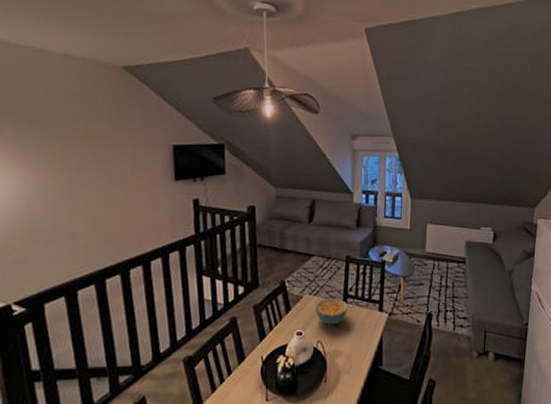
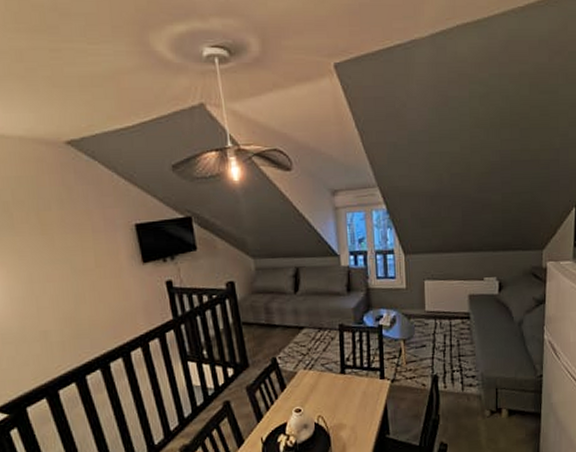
cereal bowl: present [315,297,348,325] -> none [312,370,347,399]

